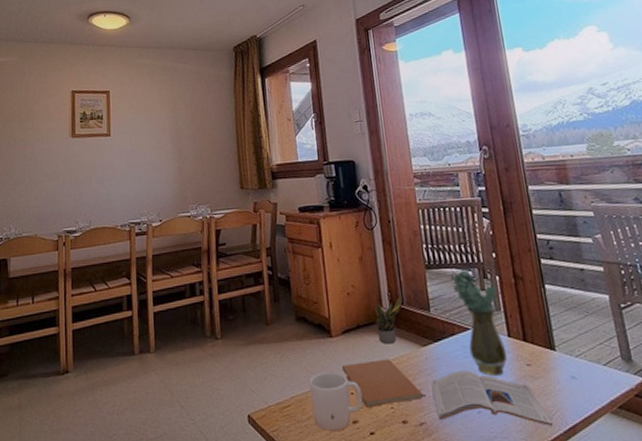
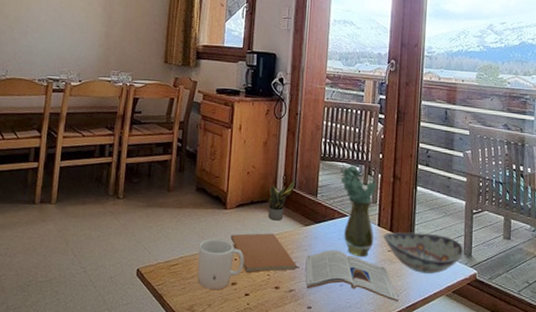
decorative bowl: none [516,338,623,389] -> present [383,232,465,275]

